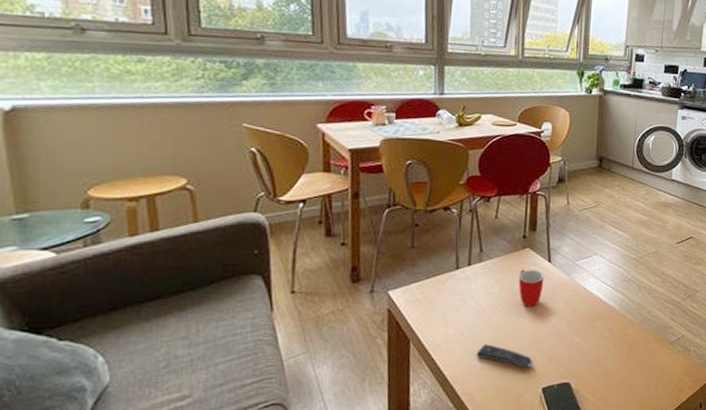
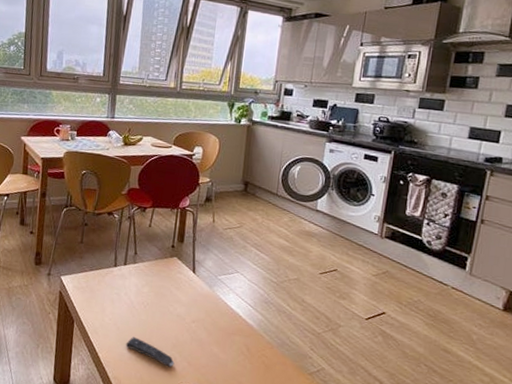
mug: present [518,269,544,307] -> none [165,275,189,311]

